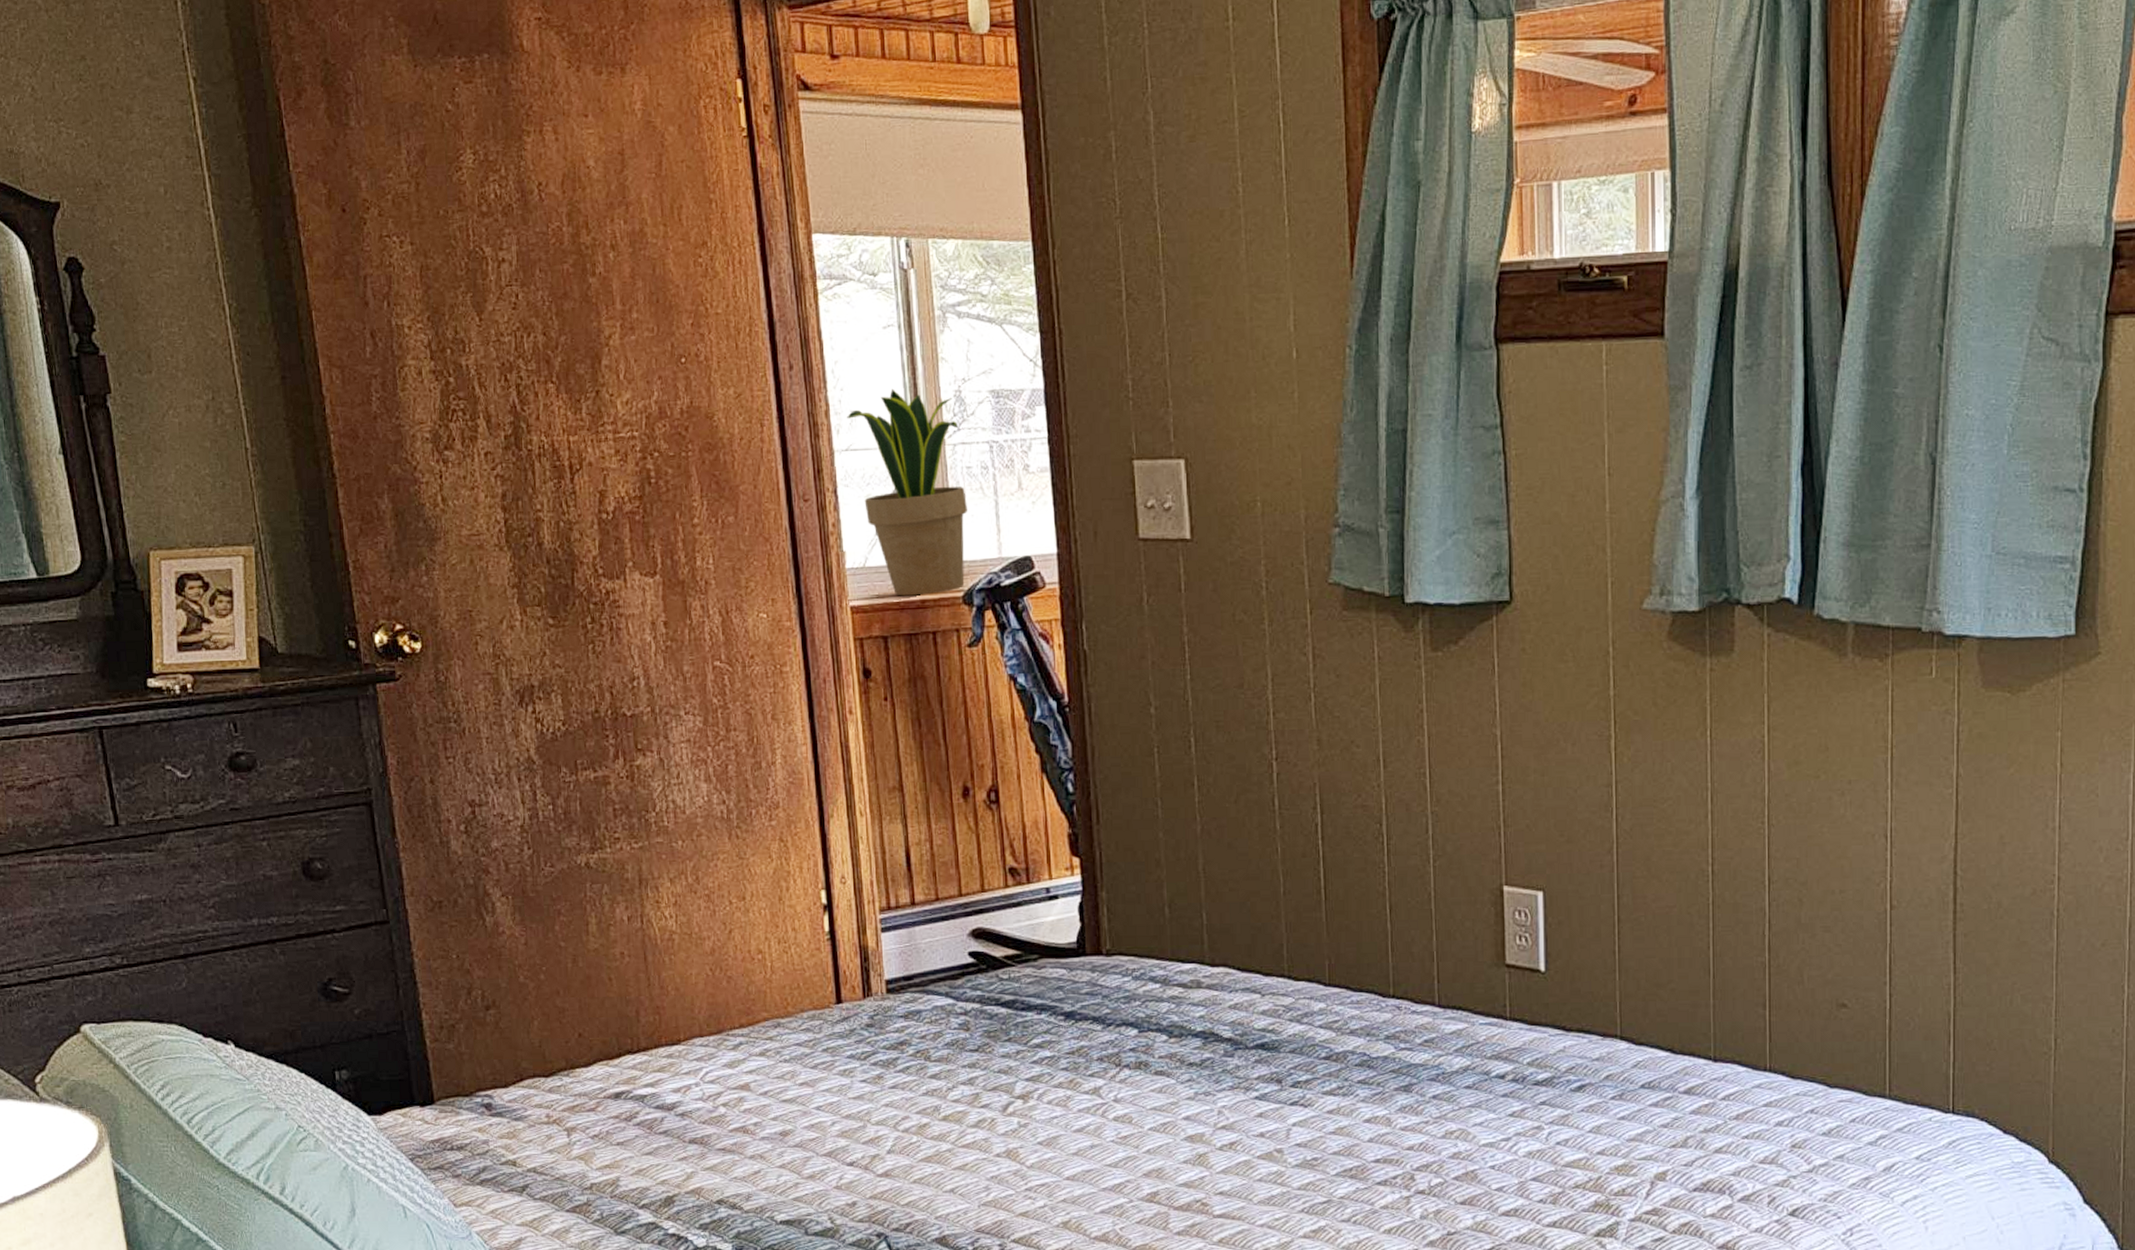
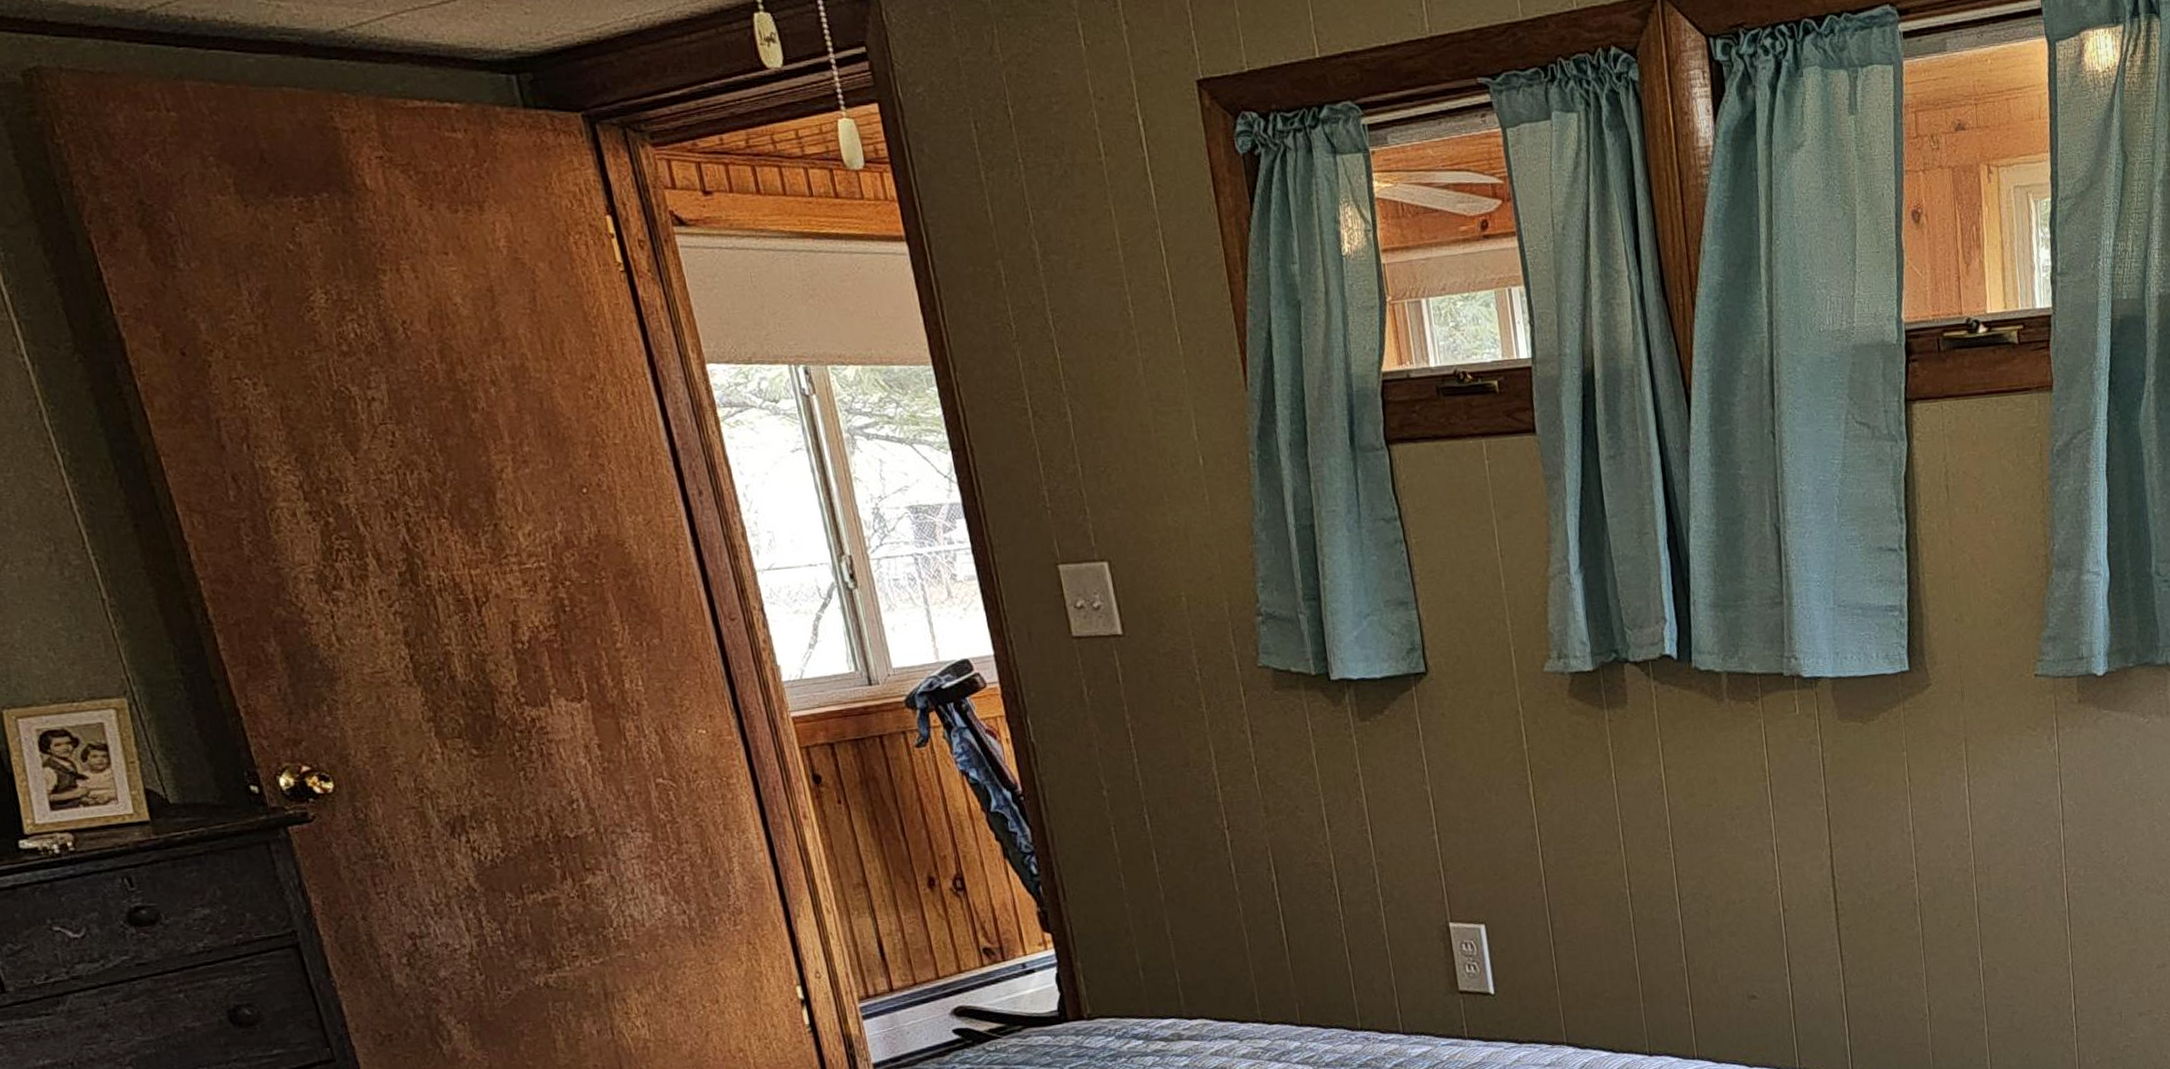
potted plant: present [847,389,968,596] -> none [765,509,906,705]

